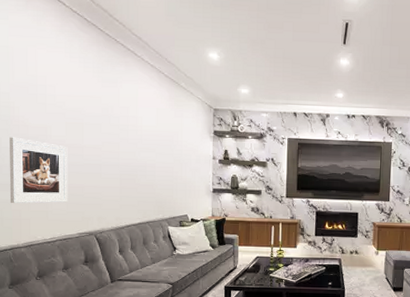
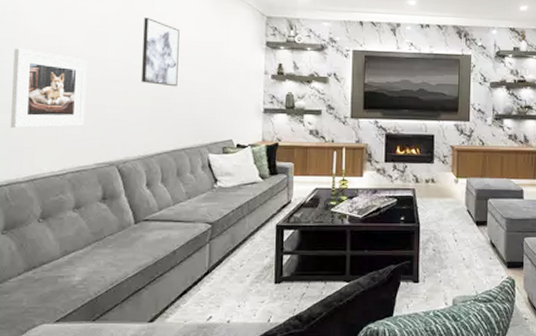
wall art: none [112,110,141,170] -> present [142,18,180,87]

